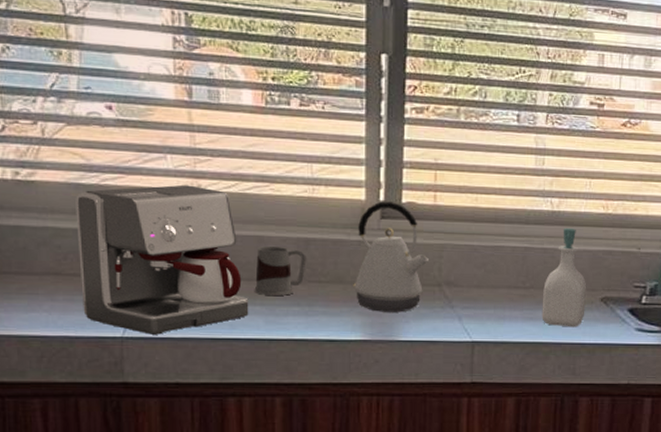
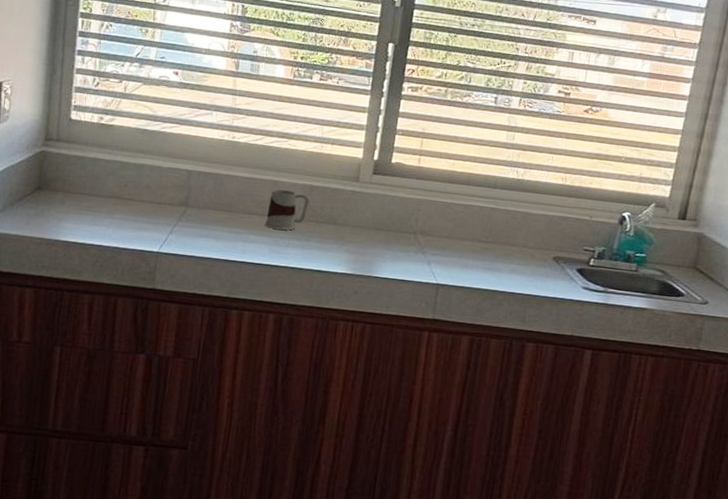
coffee maker: present [76,184,249,335] -> none [132,134,259,253]
kettle: present [353,201,428,312] -> none [344,160,408,253]
soap bottle: present [542,228,587,328] -> none [499,194,542,281]

